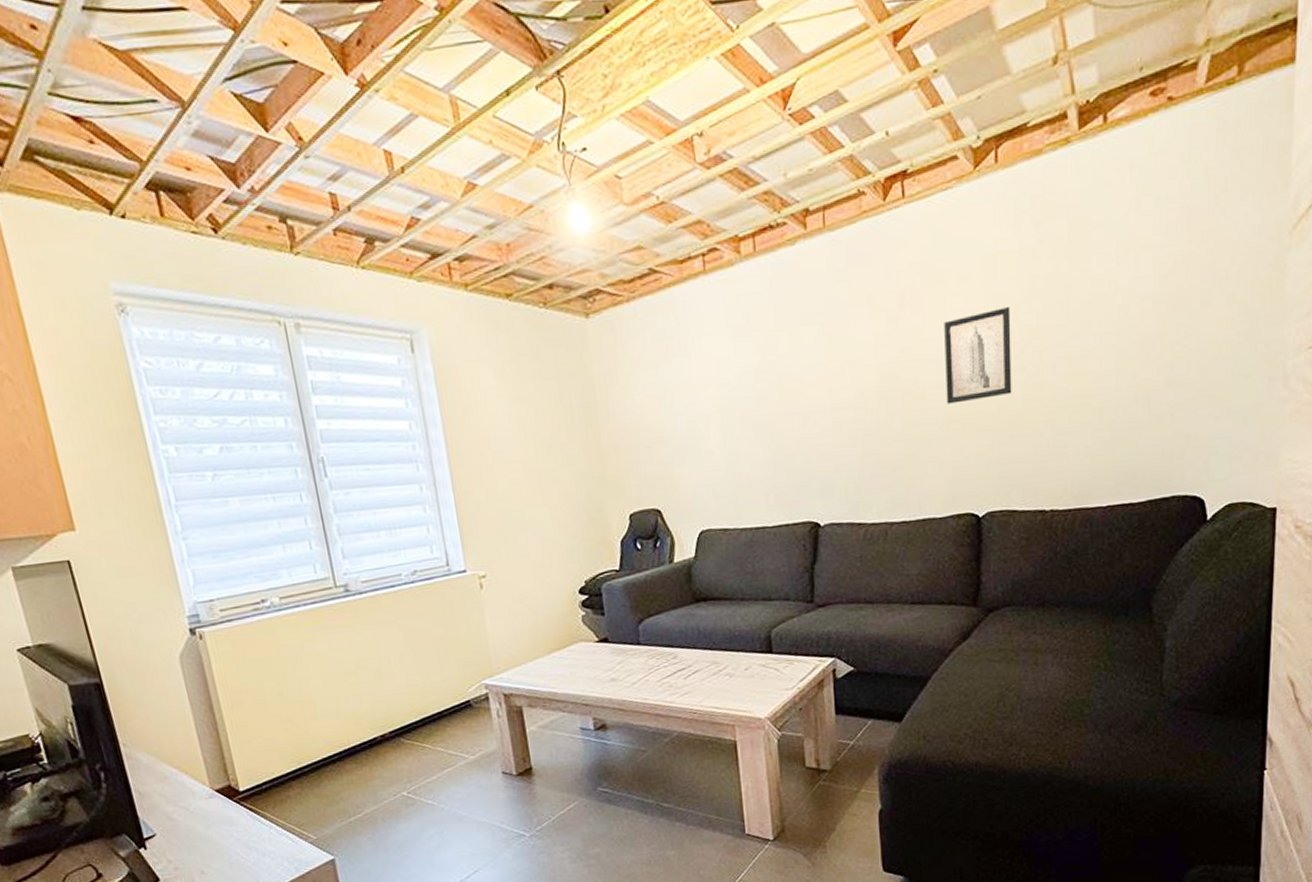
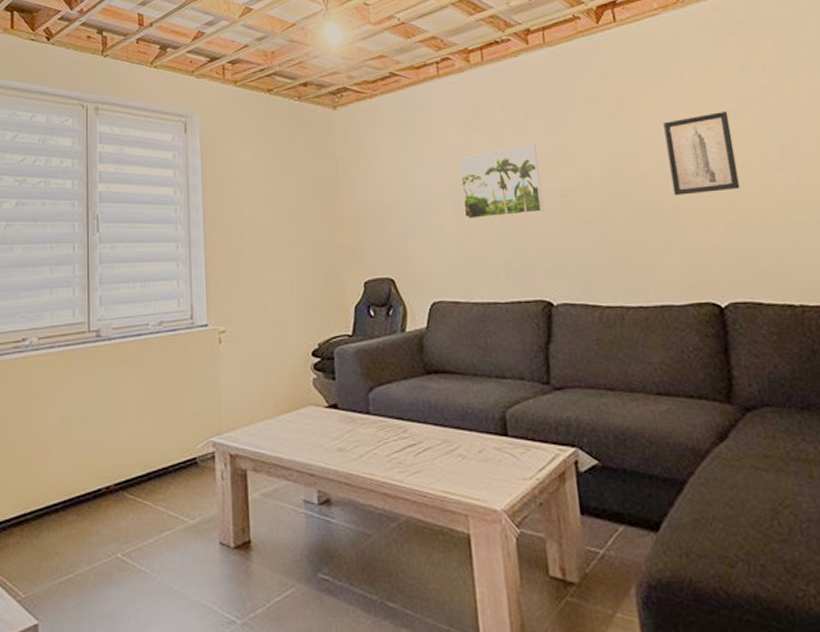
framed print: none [727,351,816,442] -> present [458,144,544,220]

